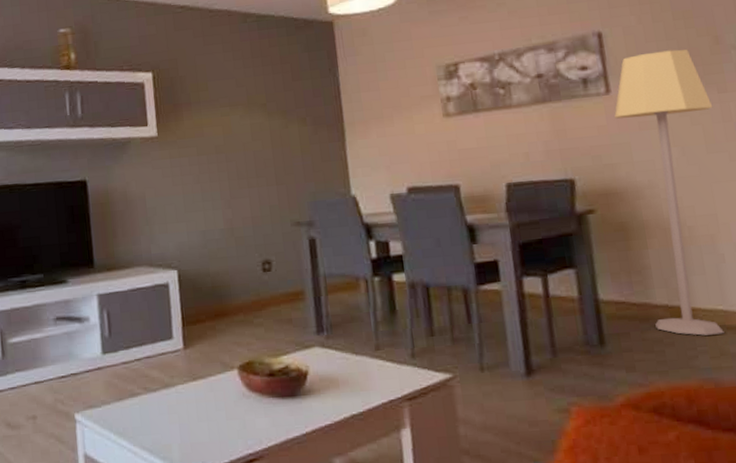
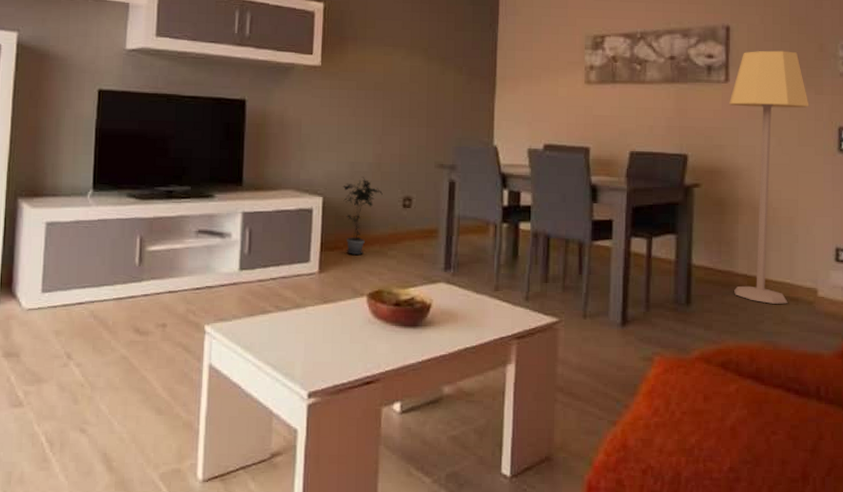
potted plant: none [196,244,240,327] -> present [342,177,383,256]

